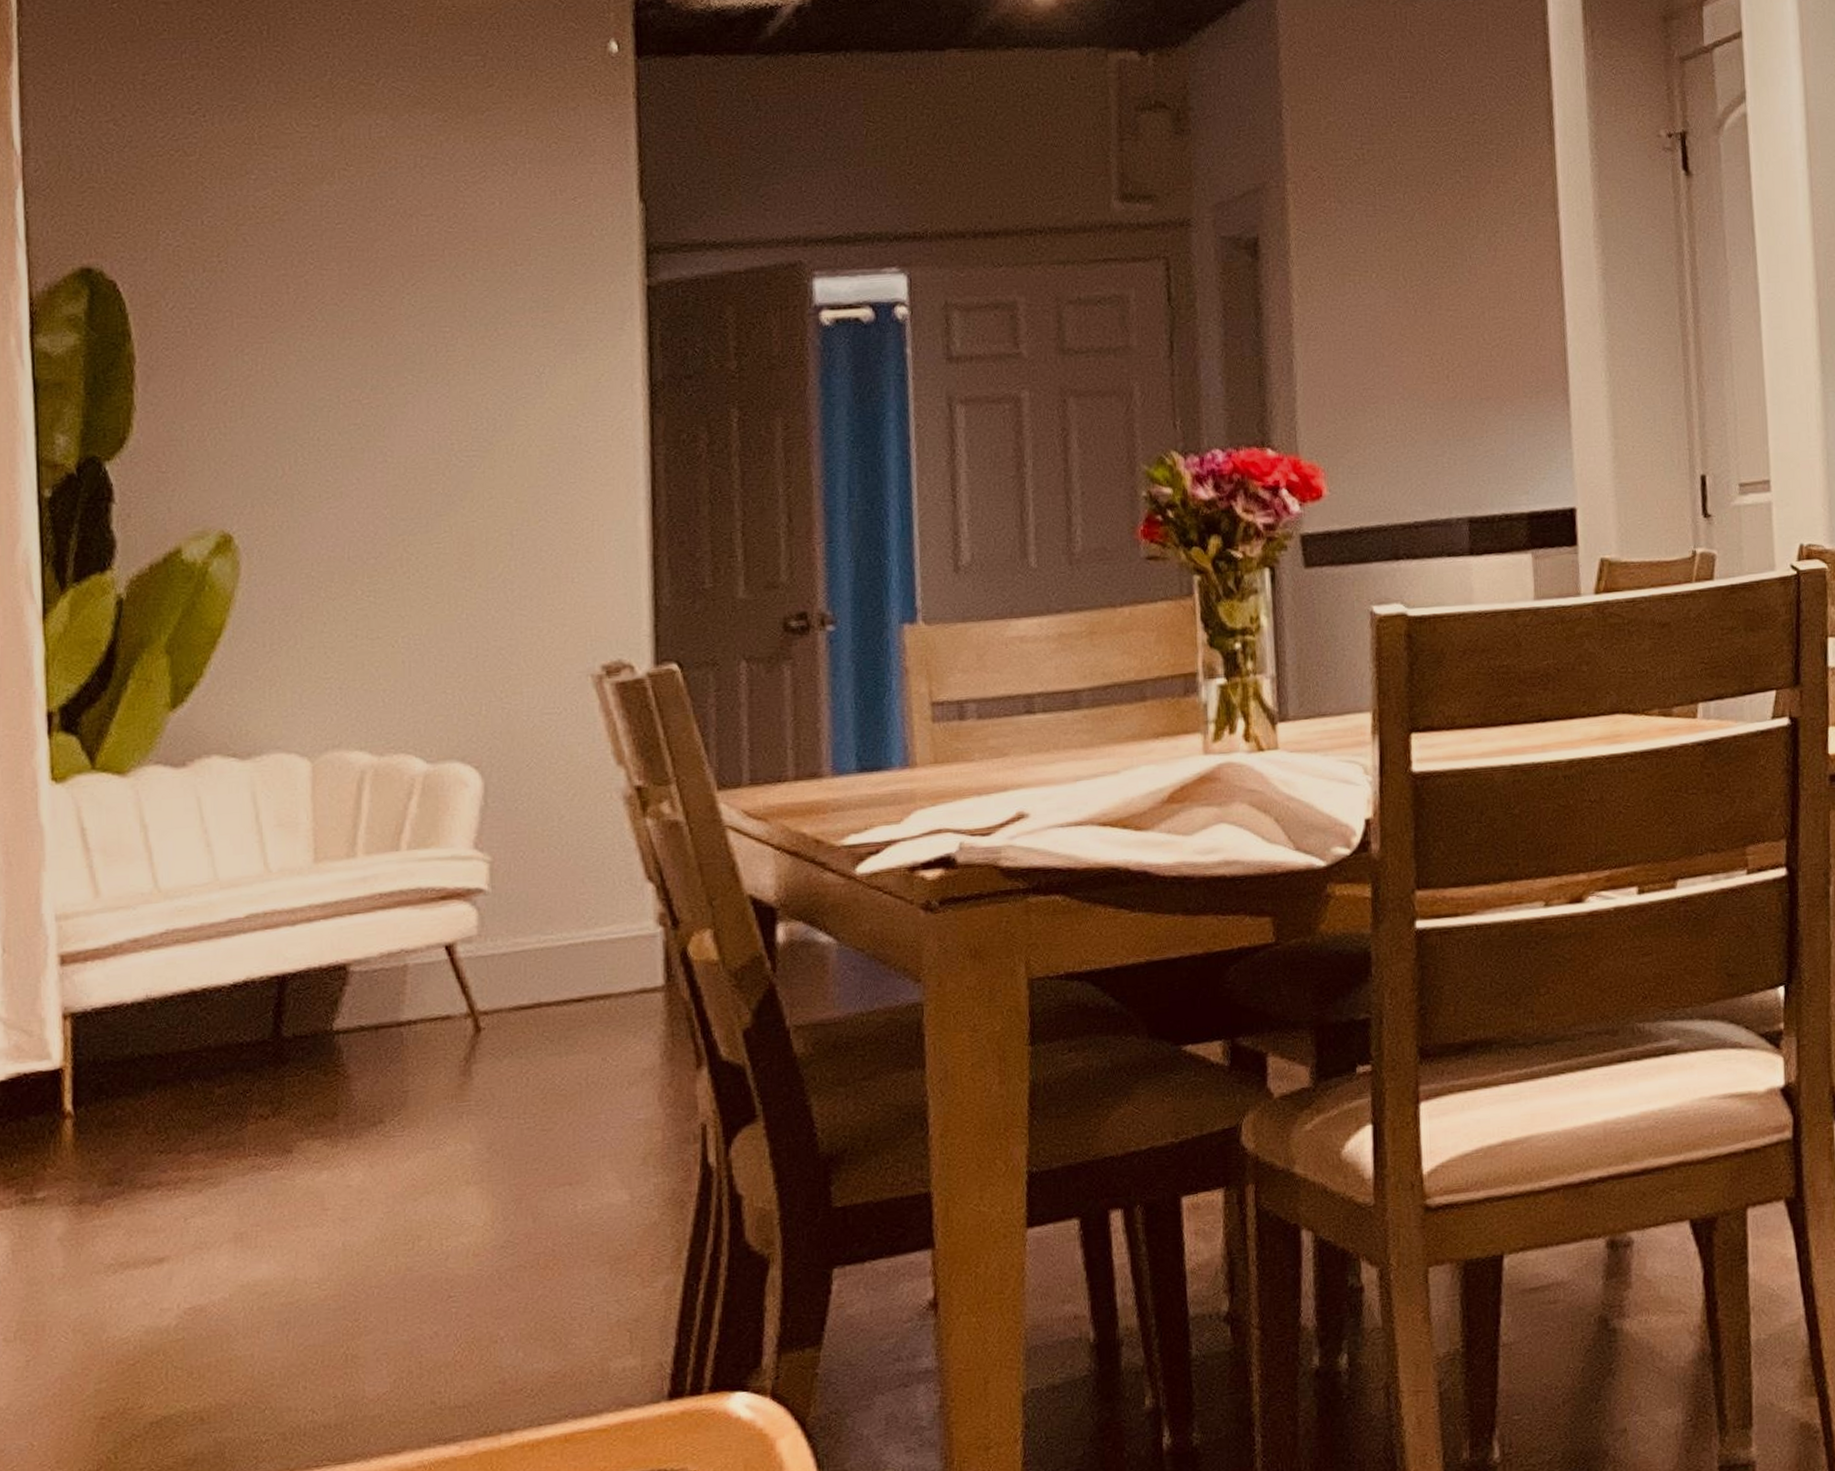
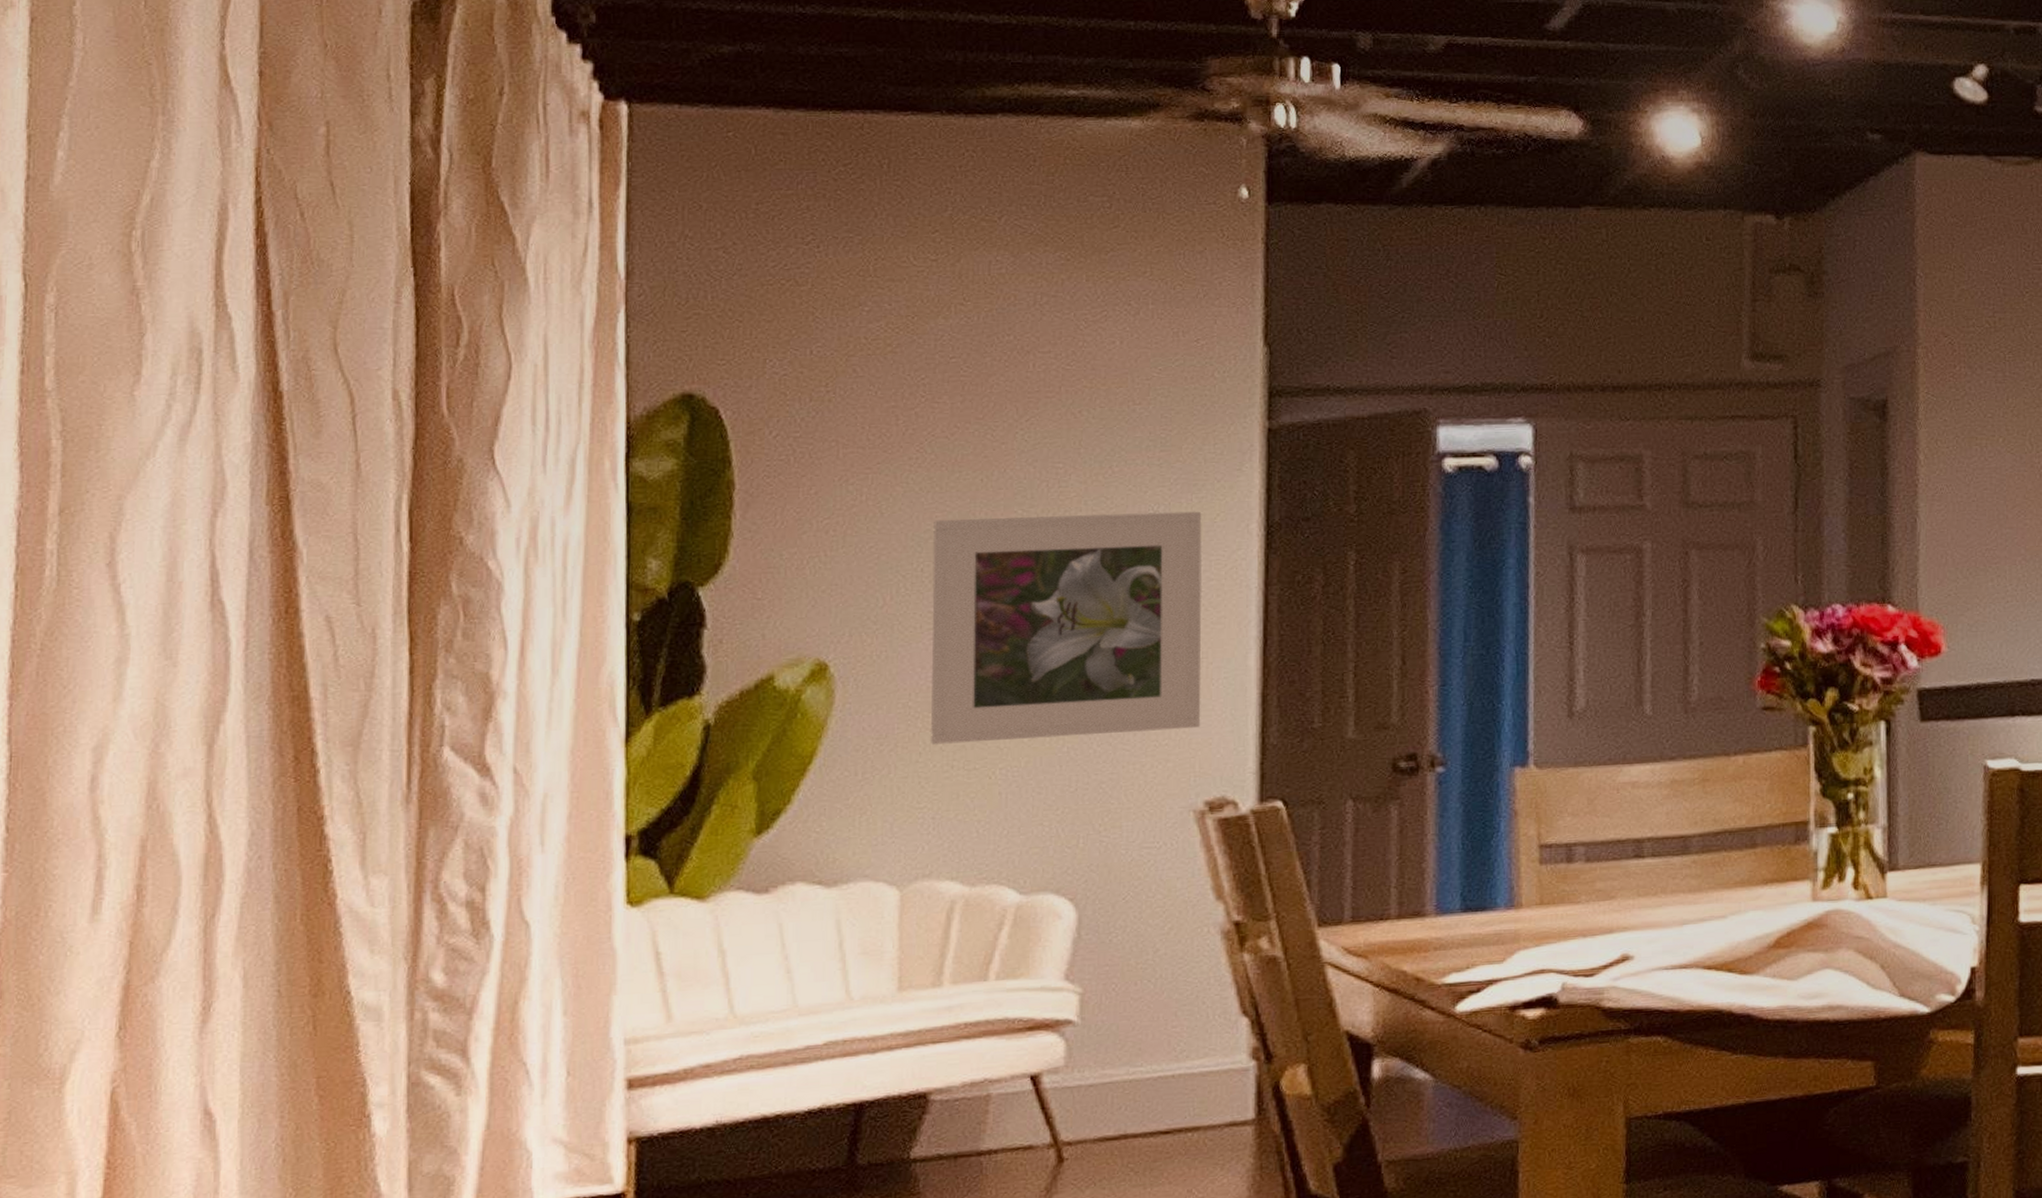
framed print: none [327,372,595,614] -> present [930,511,1202,745]

